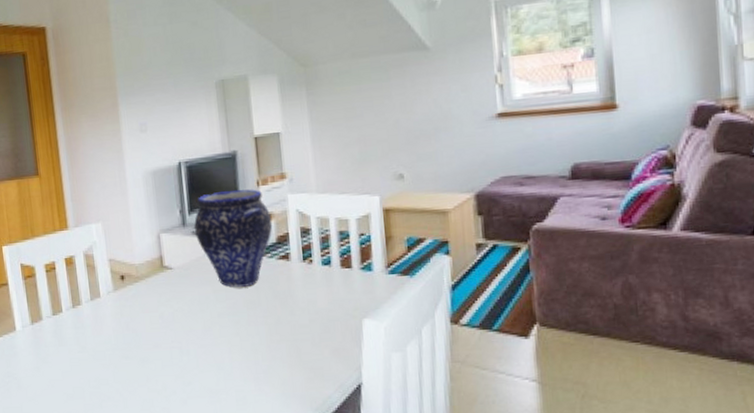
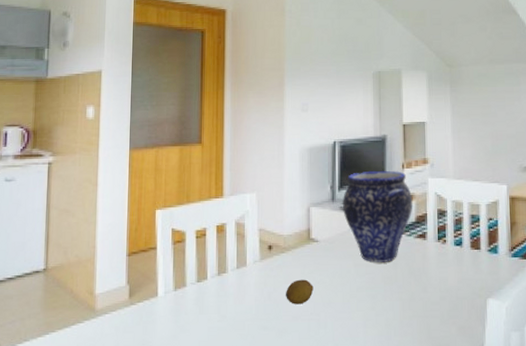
fruit: none [144,308,172,333] -> present [286,279,314,305]

